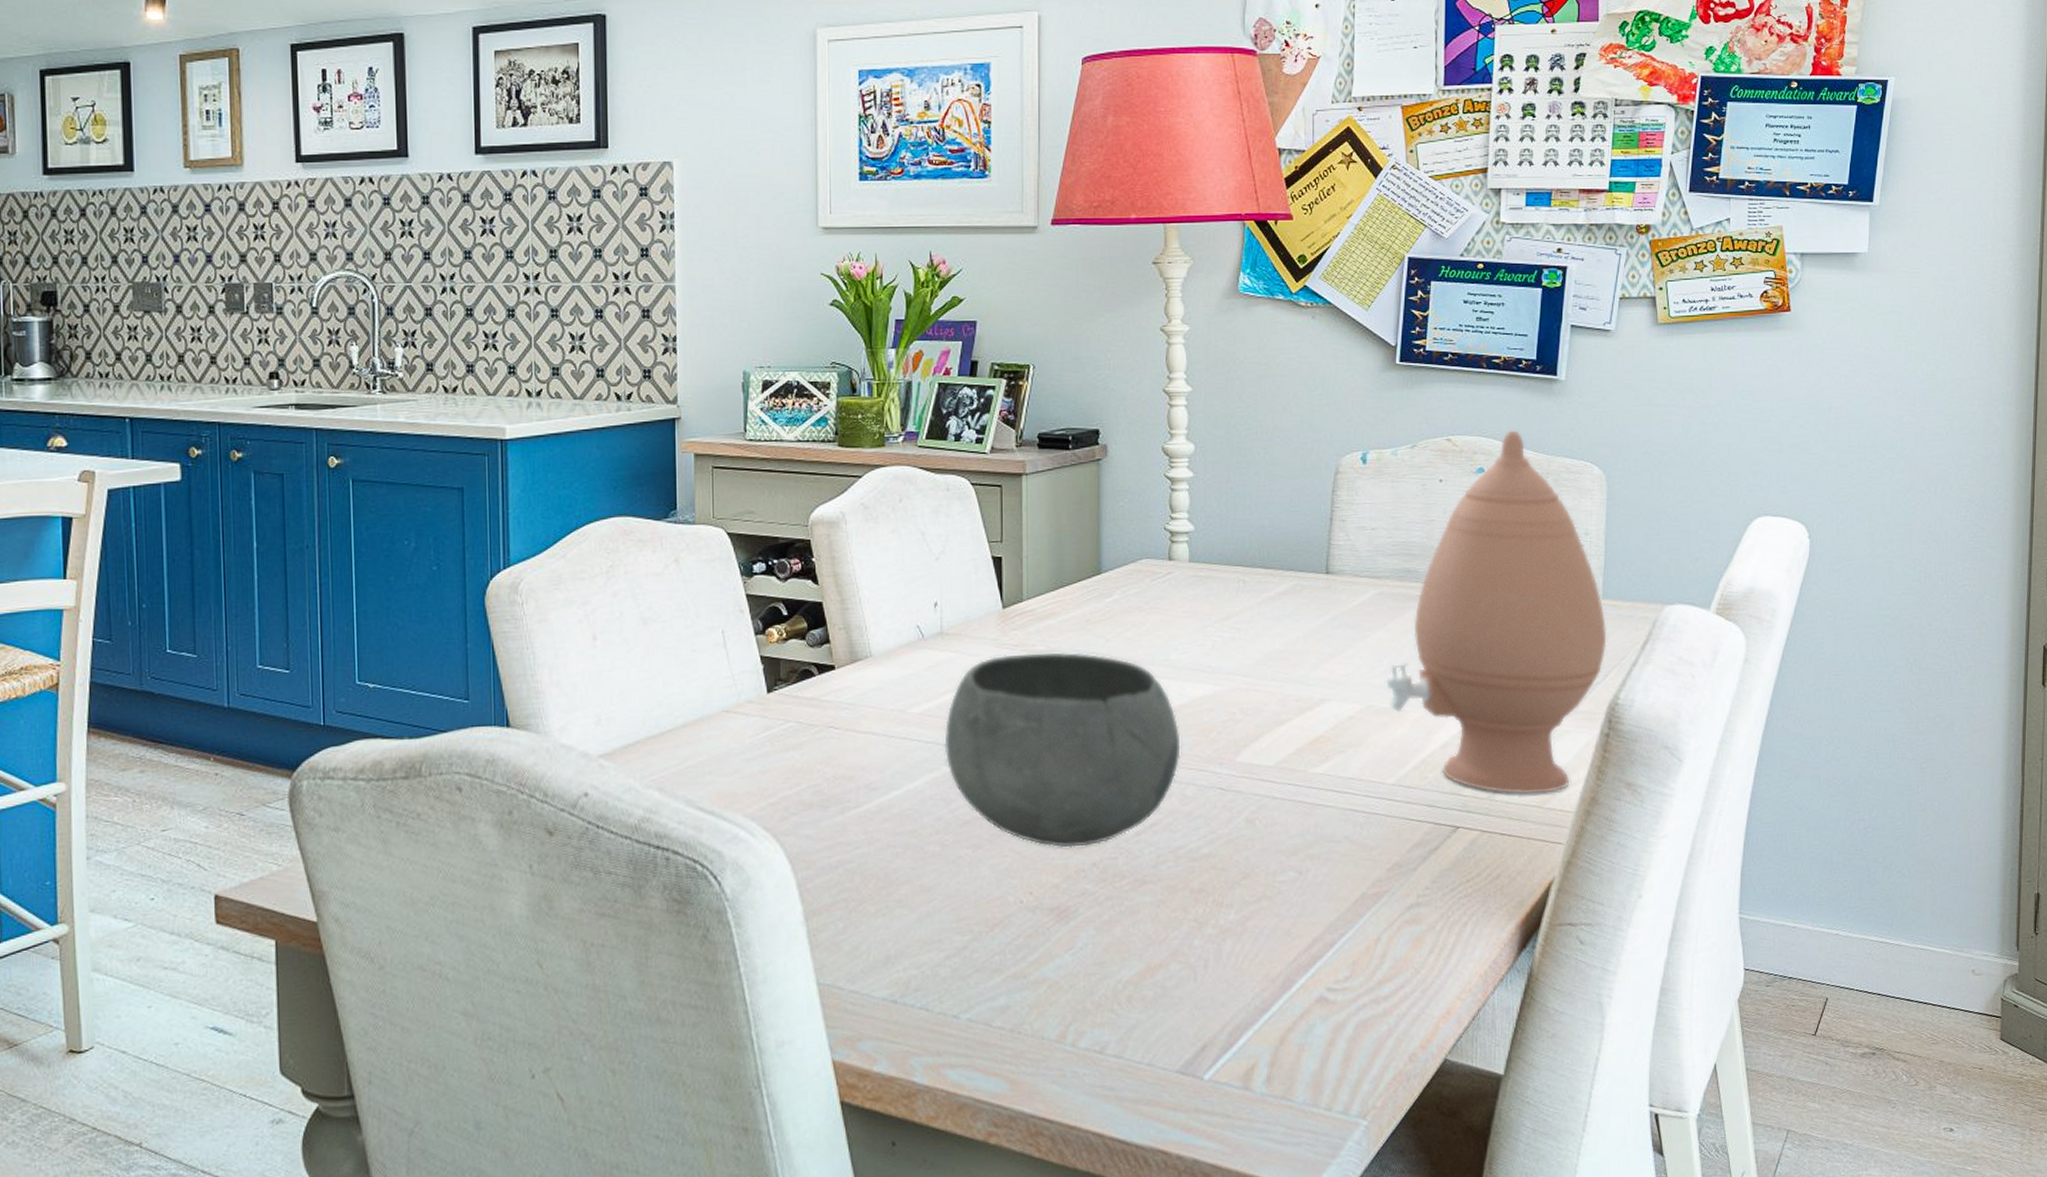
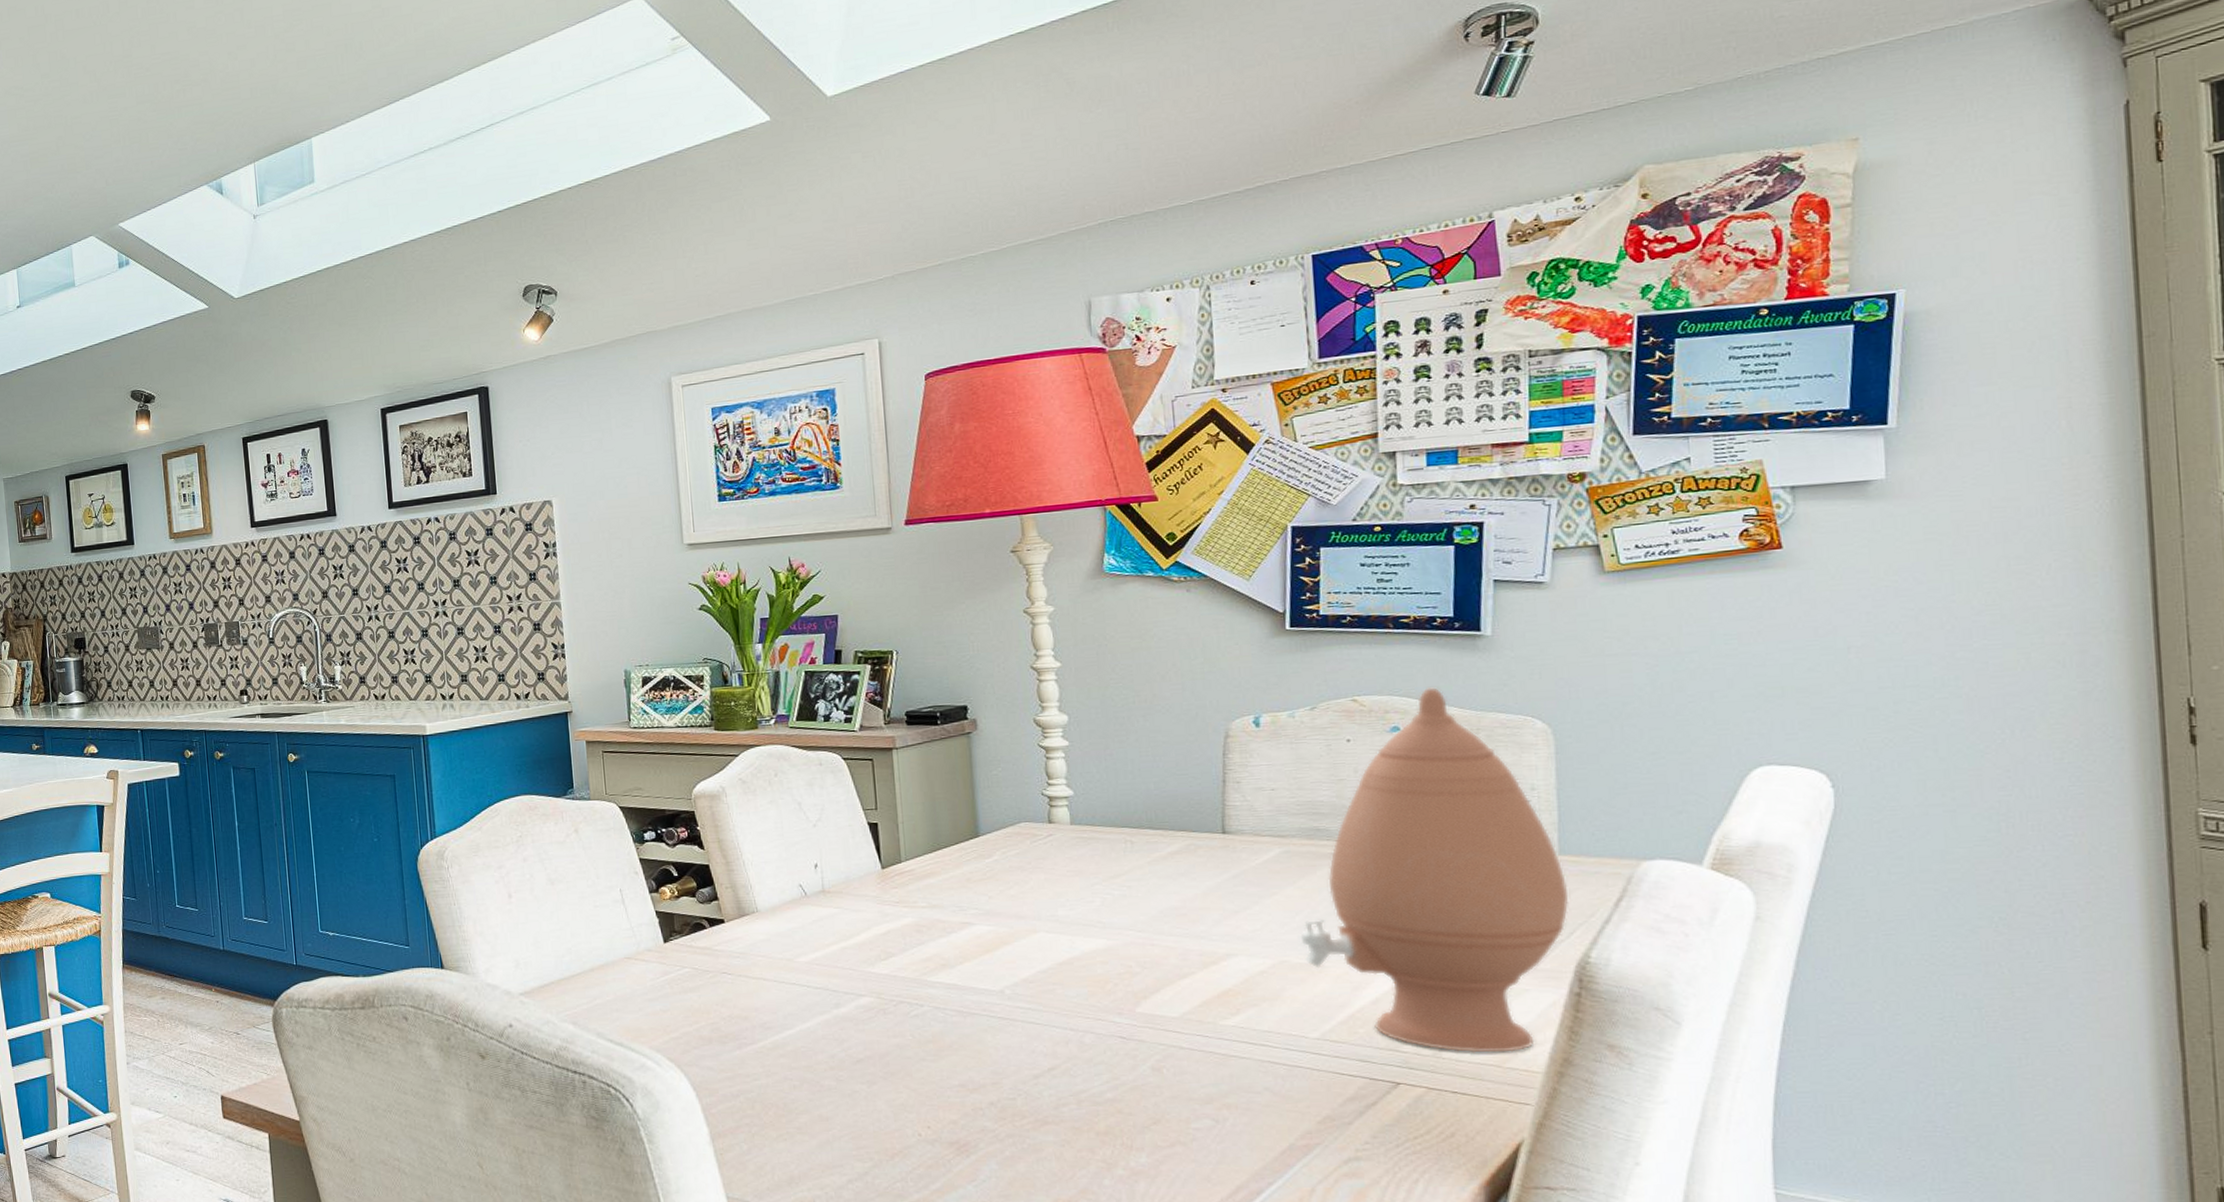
bowl: present [944,652,1181,848] -> none [833,908,1076,1087]

